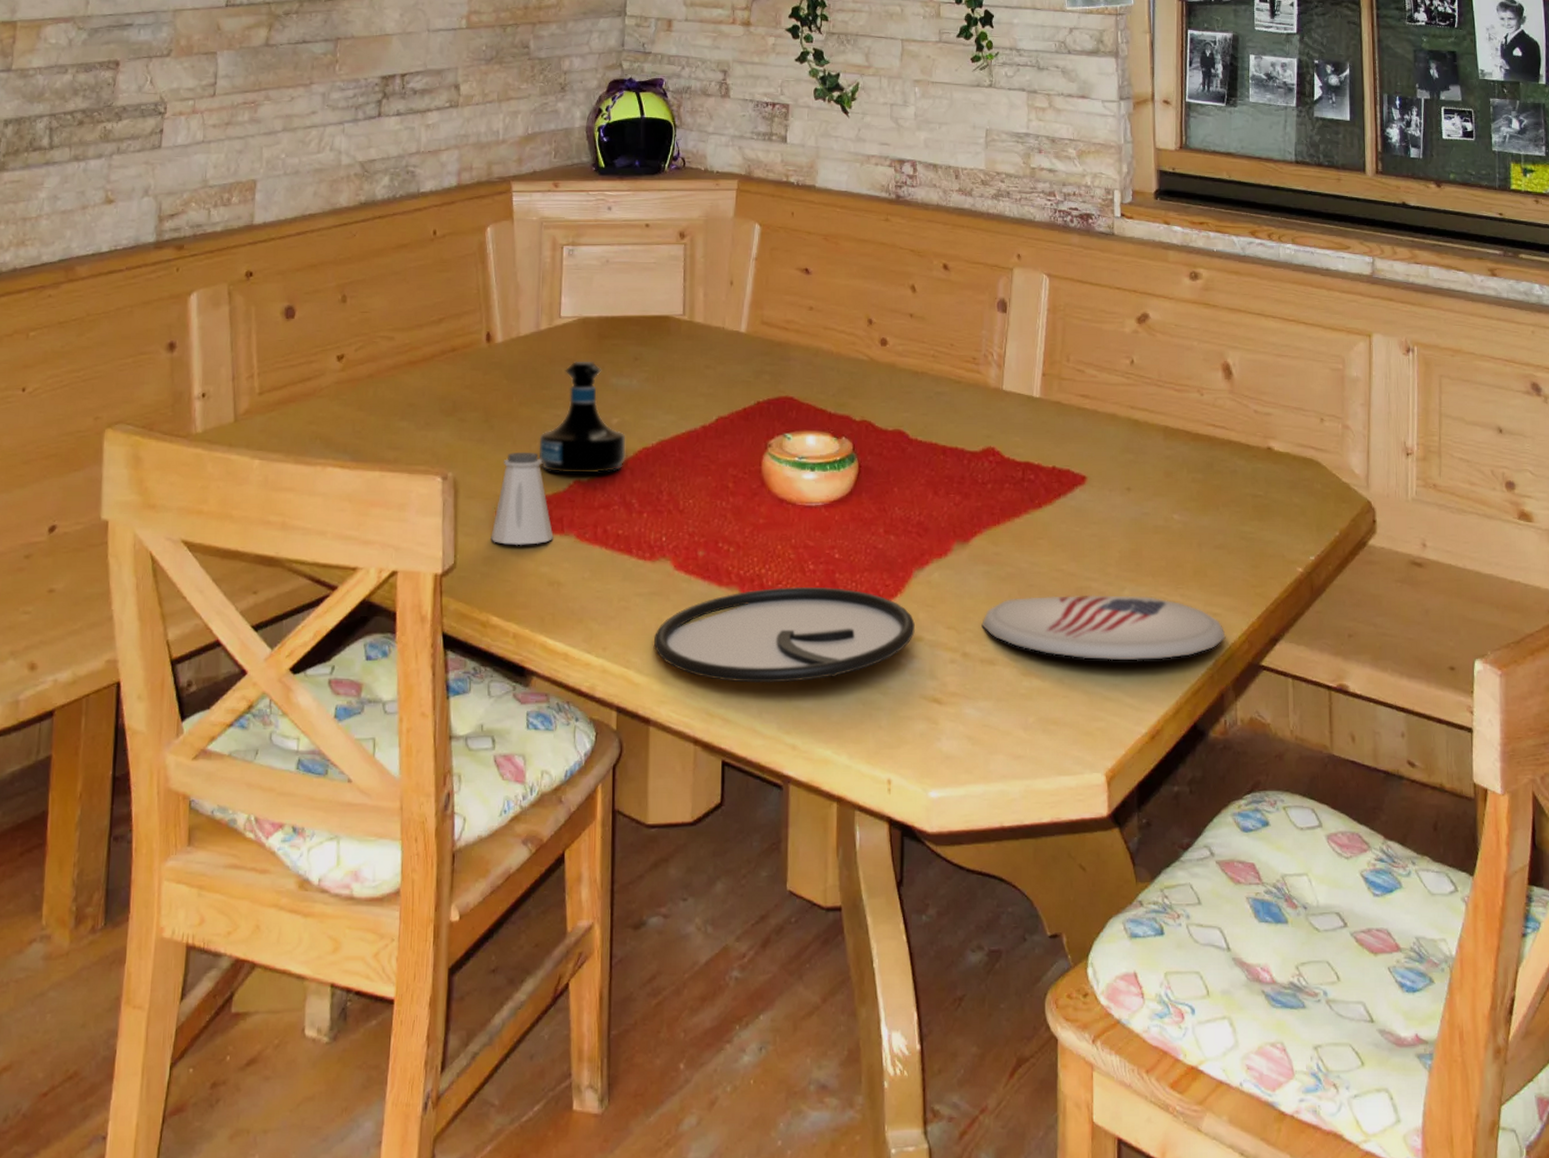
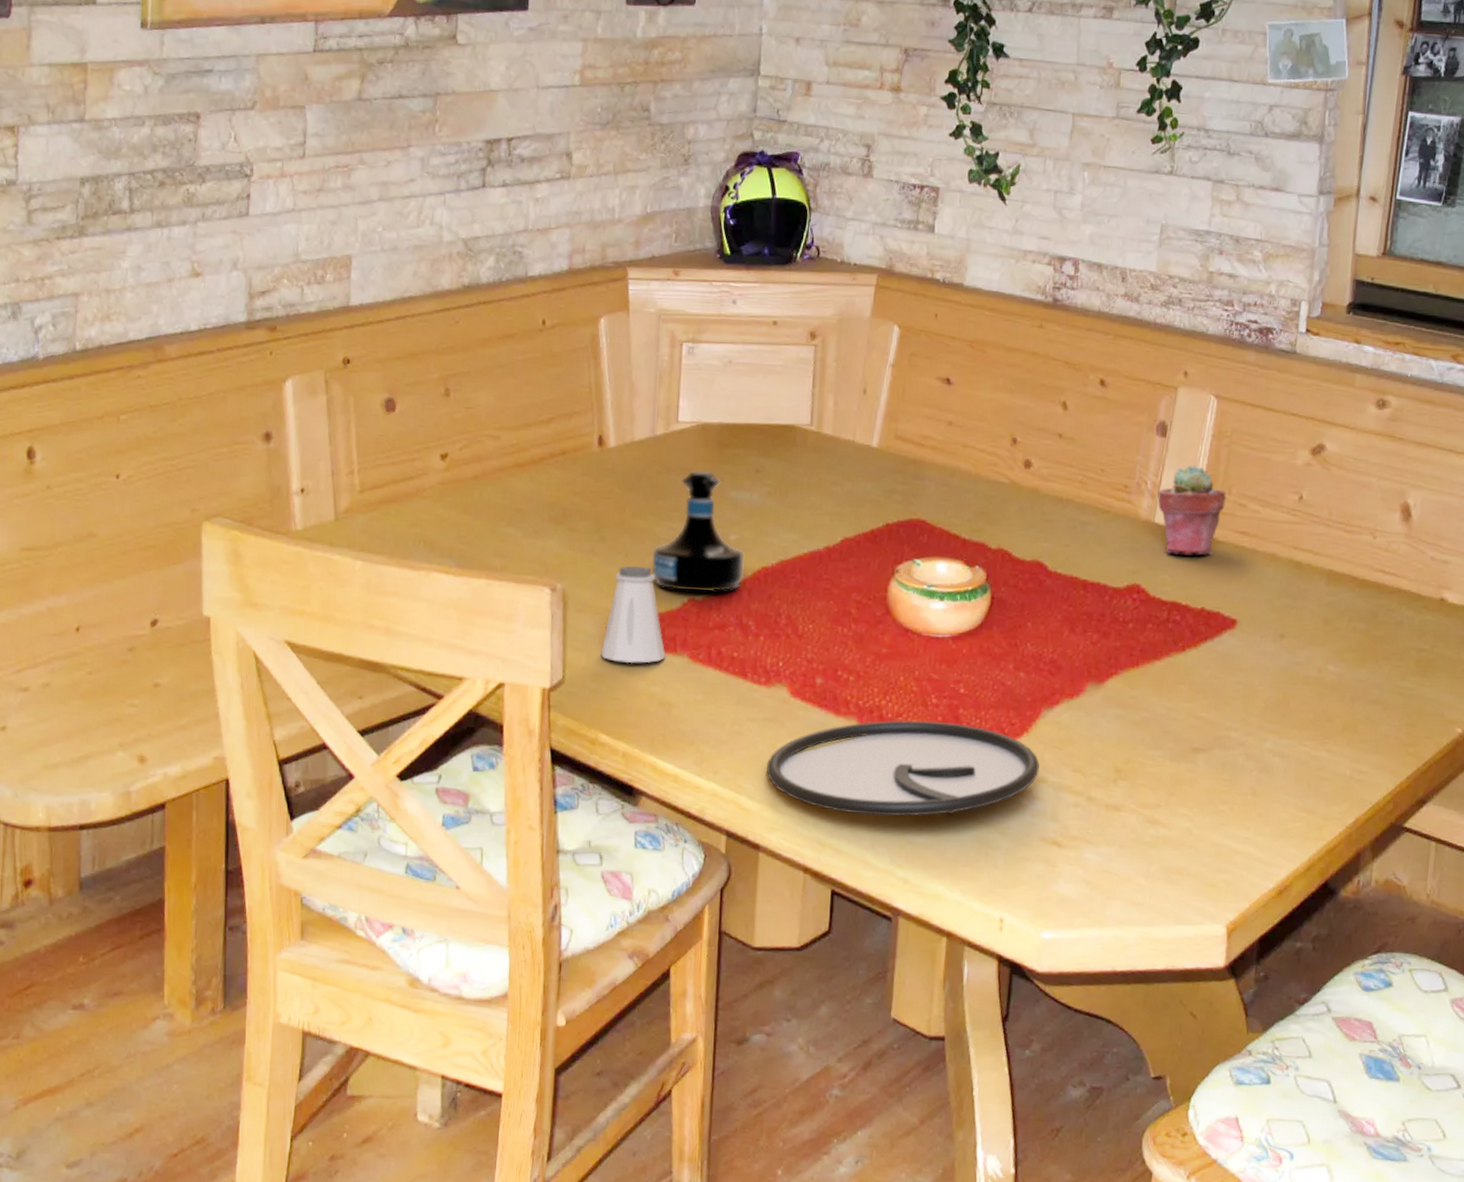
plate: present [981,595,1226,661] -> none [1110,743,1370,815]
potted succulent: none [1003,336,1065,418] -> present [1158,465,1226,556]

